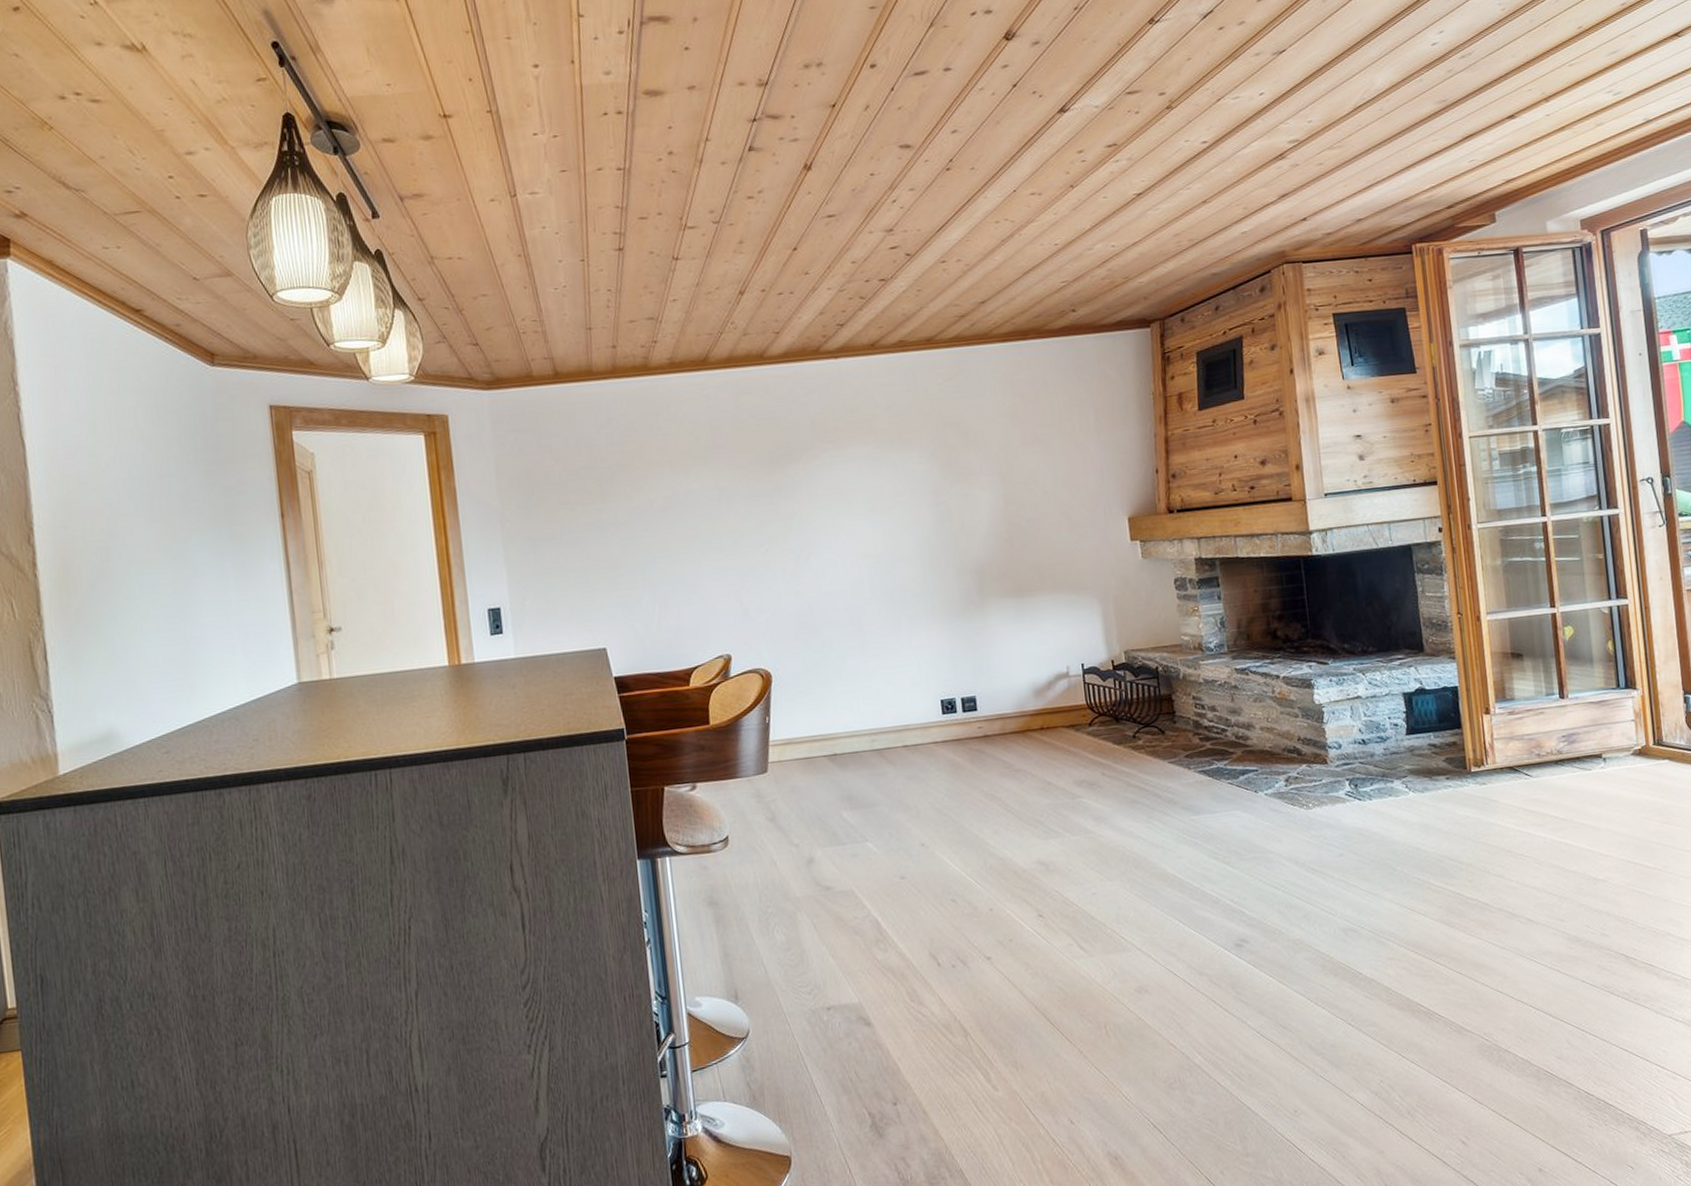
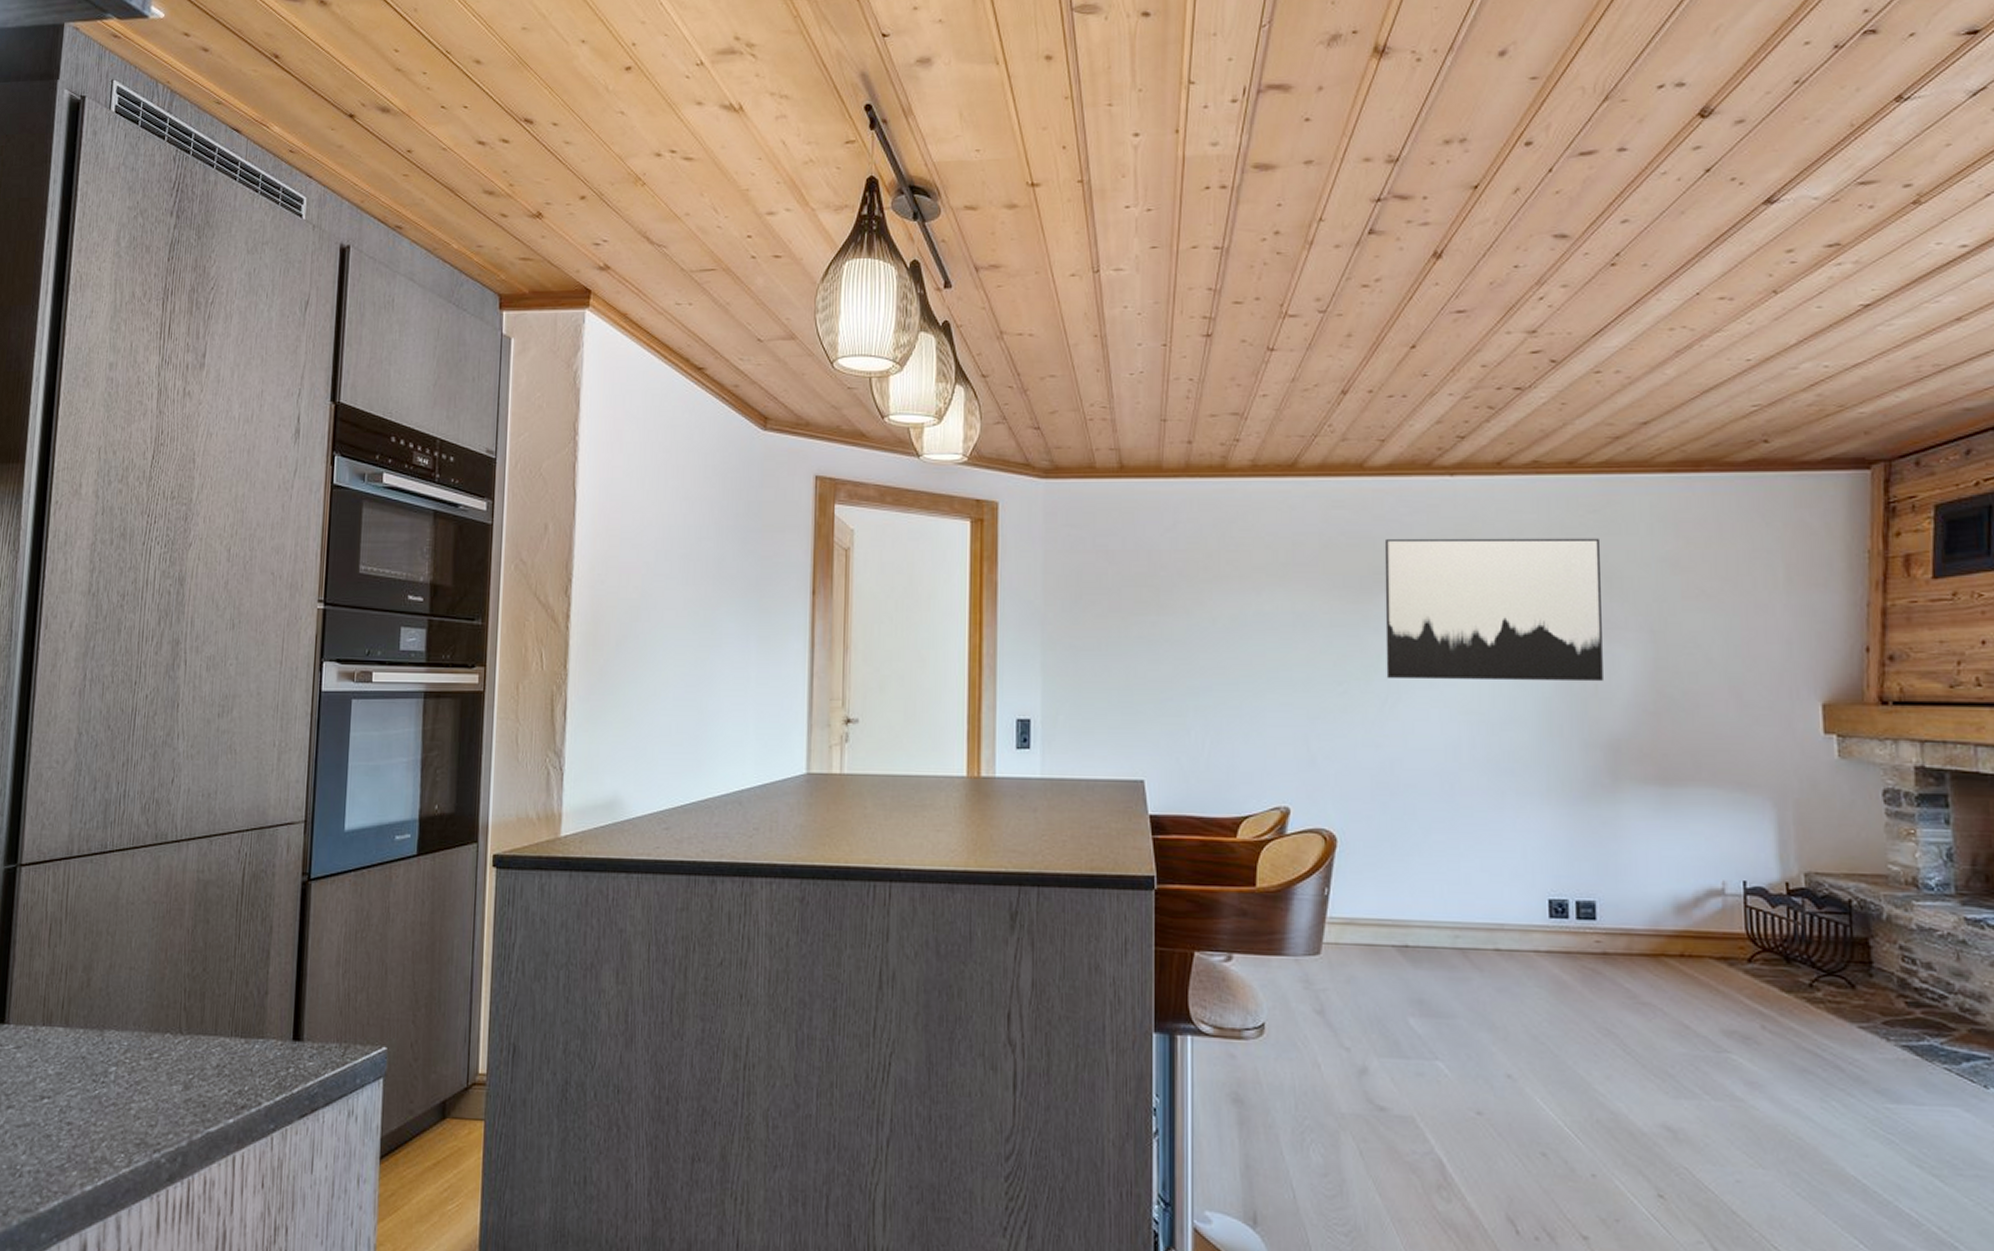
wall art: none [786,401,968,537] -> present [1384,538,1603,682]

